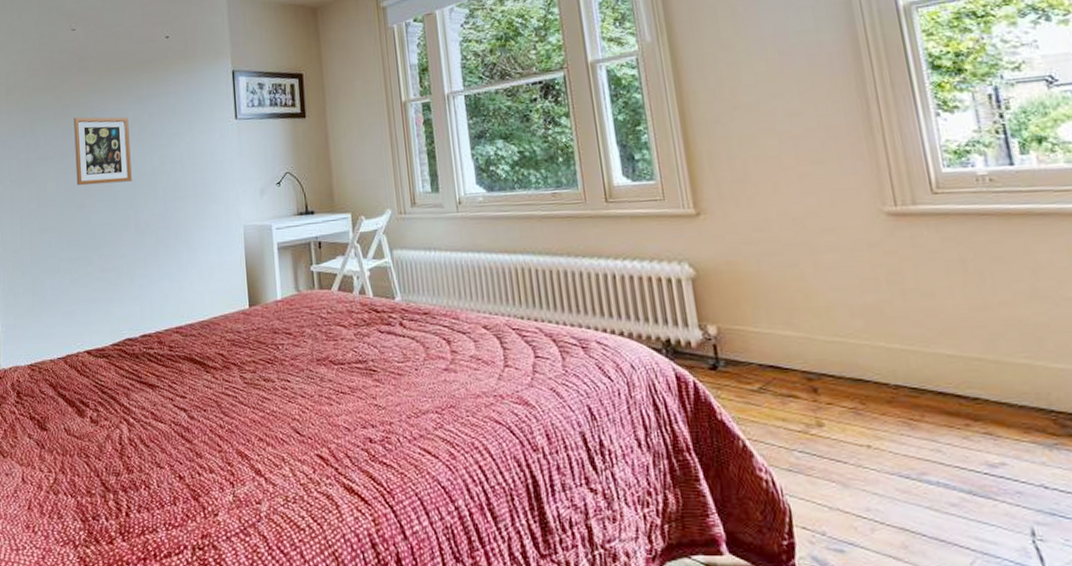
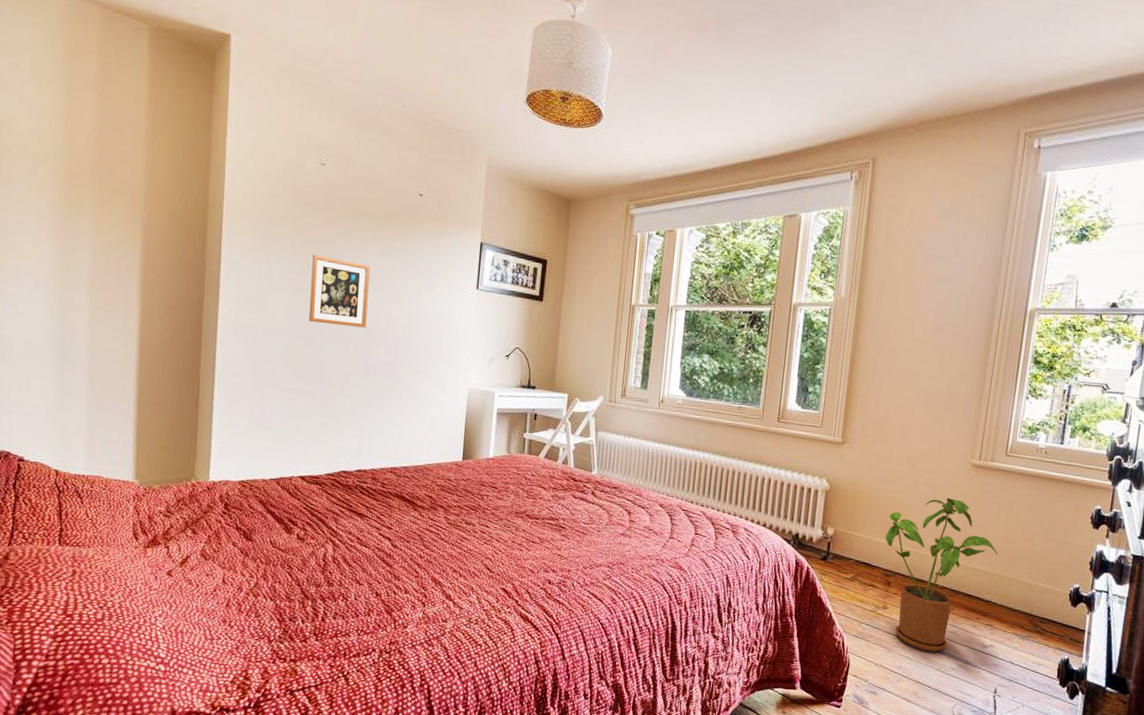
house plant: none [787,262,969,482] -> present [885,498,999,652]

